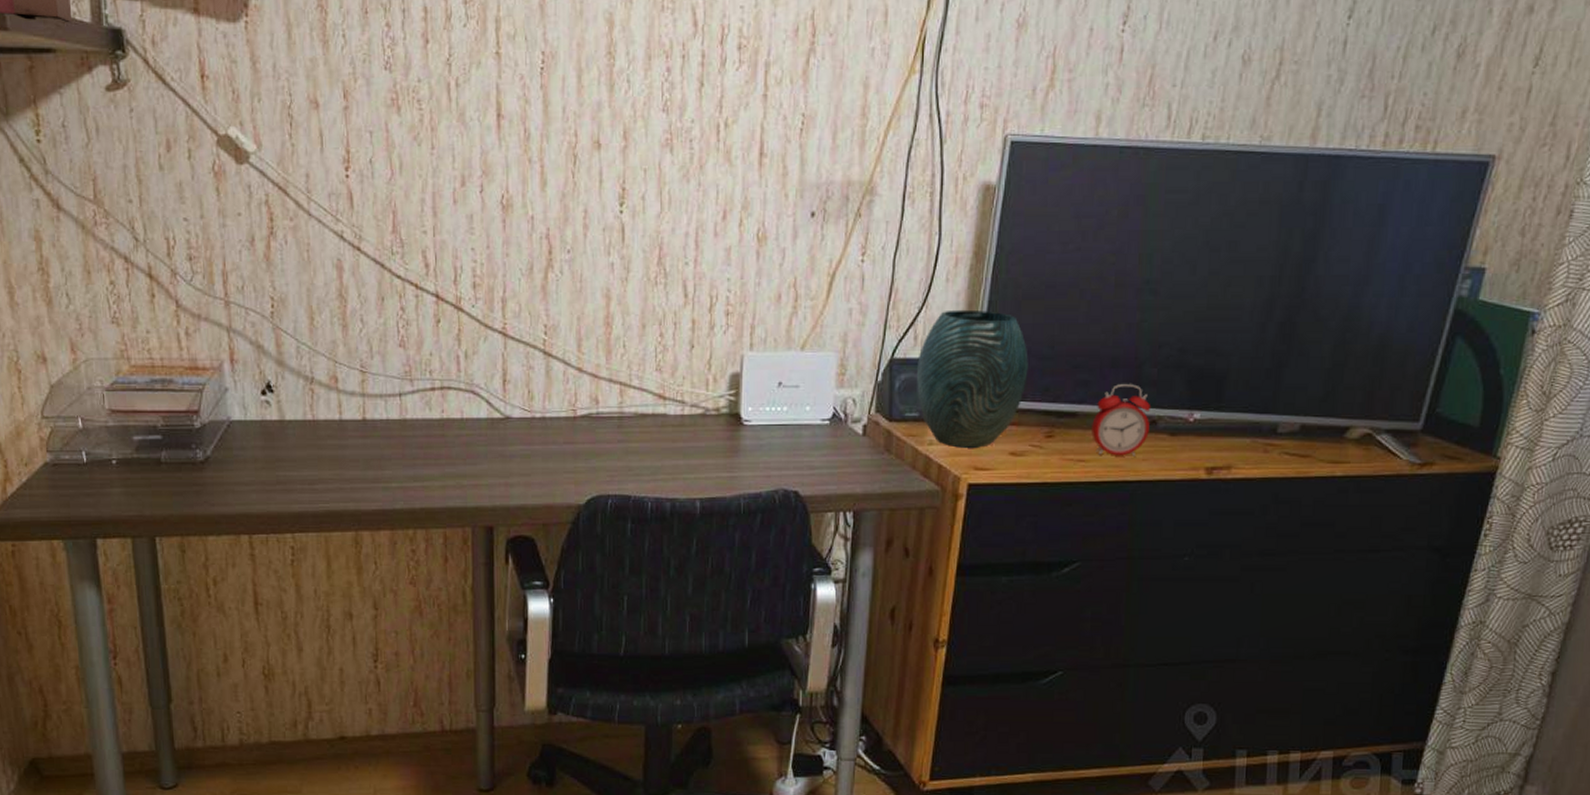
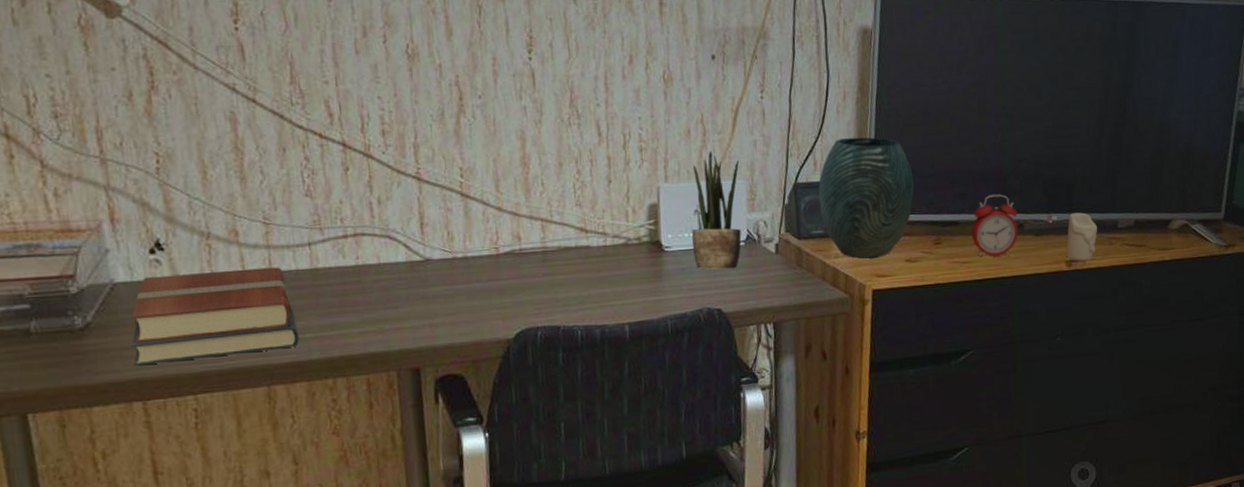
books: none [242,415,386,501] -> present [131,267,299,366]
potted plant: none [774,318,832,448] -> present [692,150,742,269]
candle: none [1207,411,1252,469] -> present [1066,212,1098,261]

